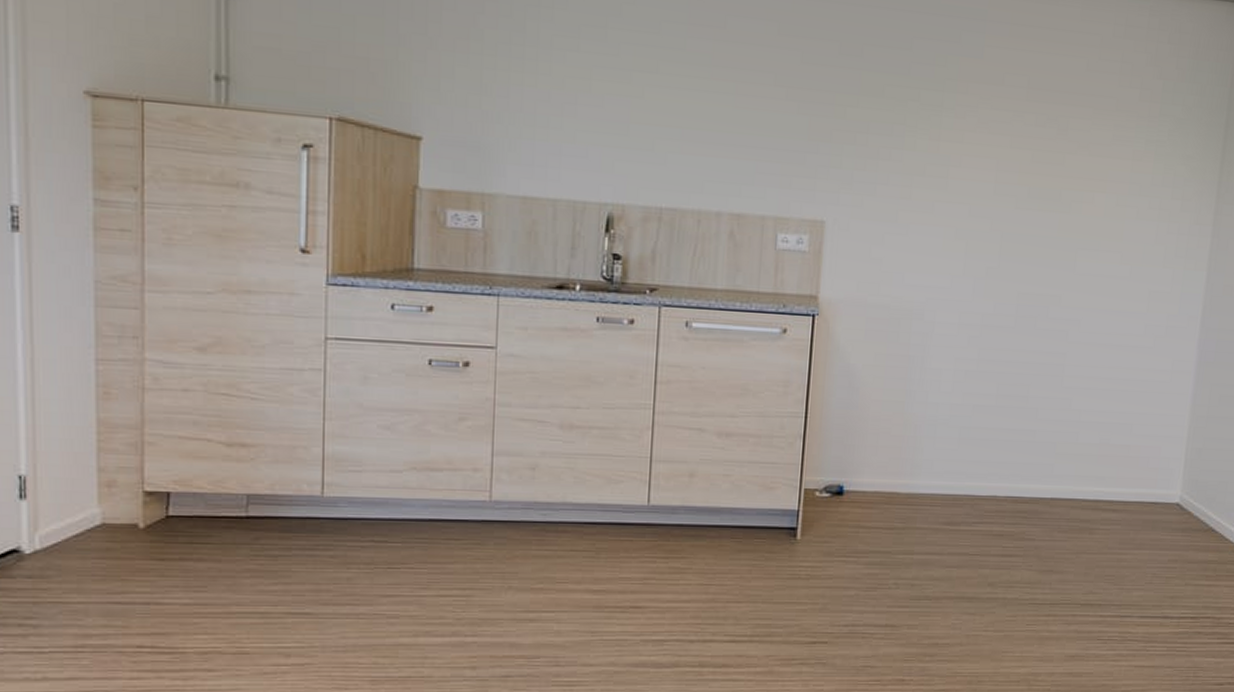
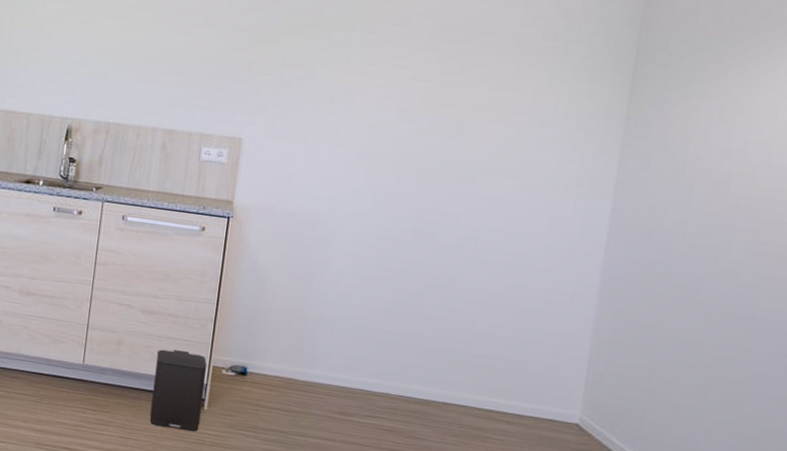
pedal bin: none [734,475,798,566] -> present [150,349,207,432]

